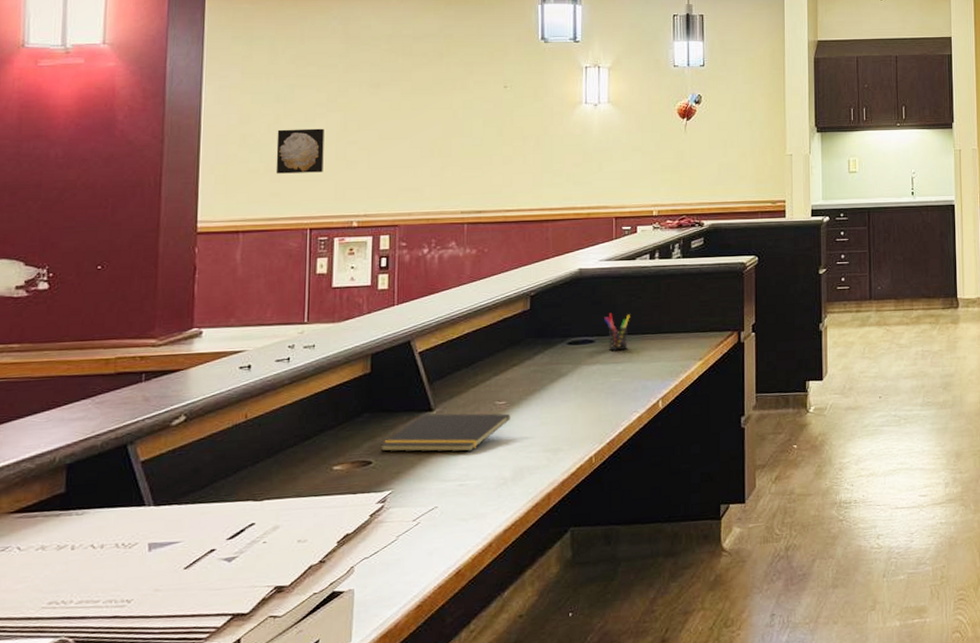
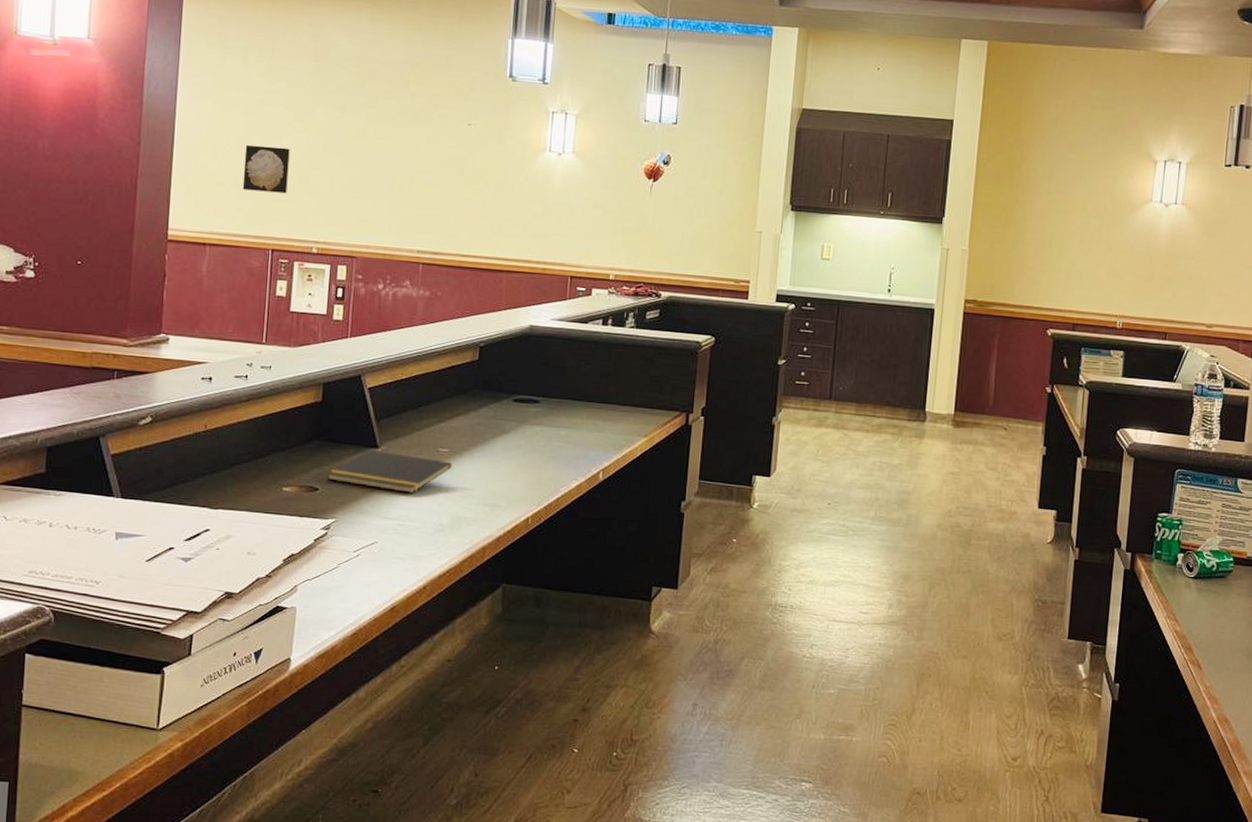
pen holder: present [604,313,630,350] -> none [551,375,578,415]

